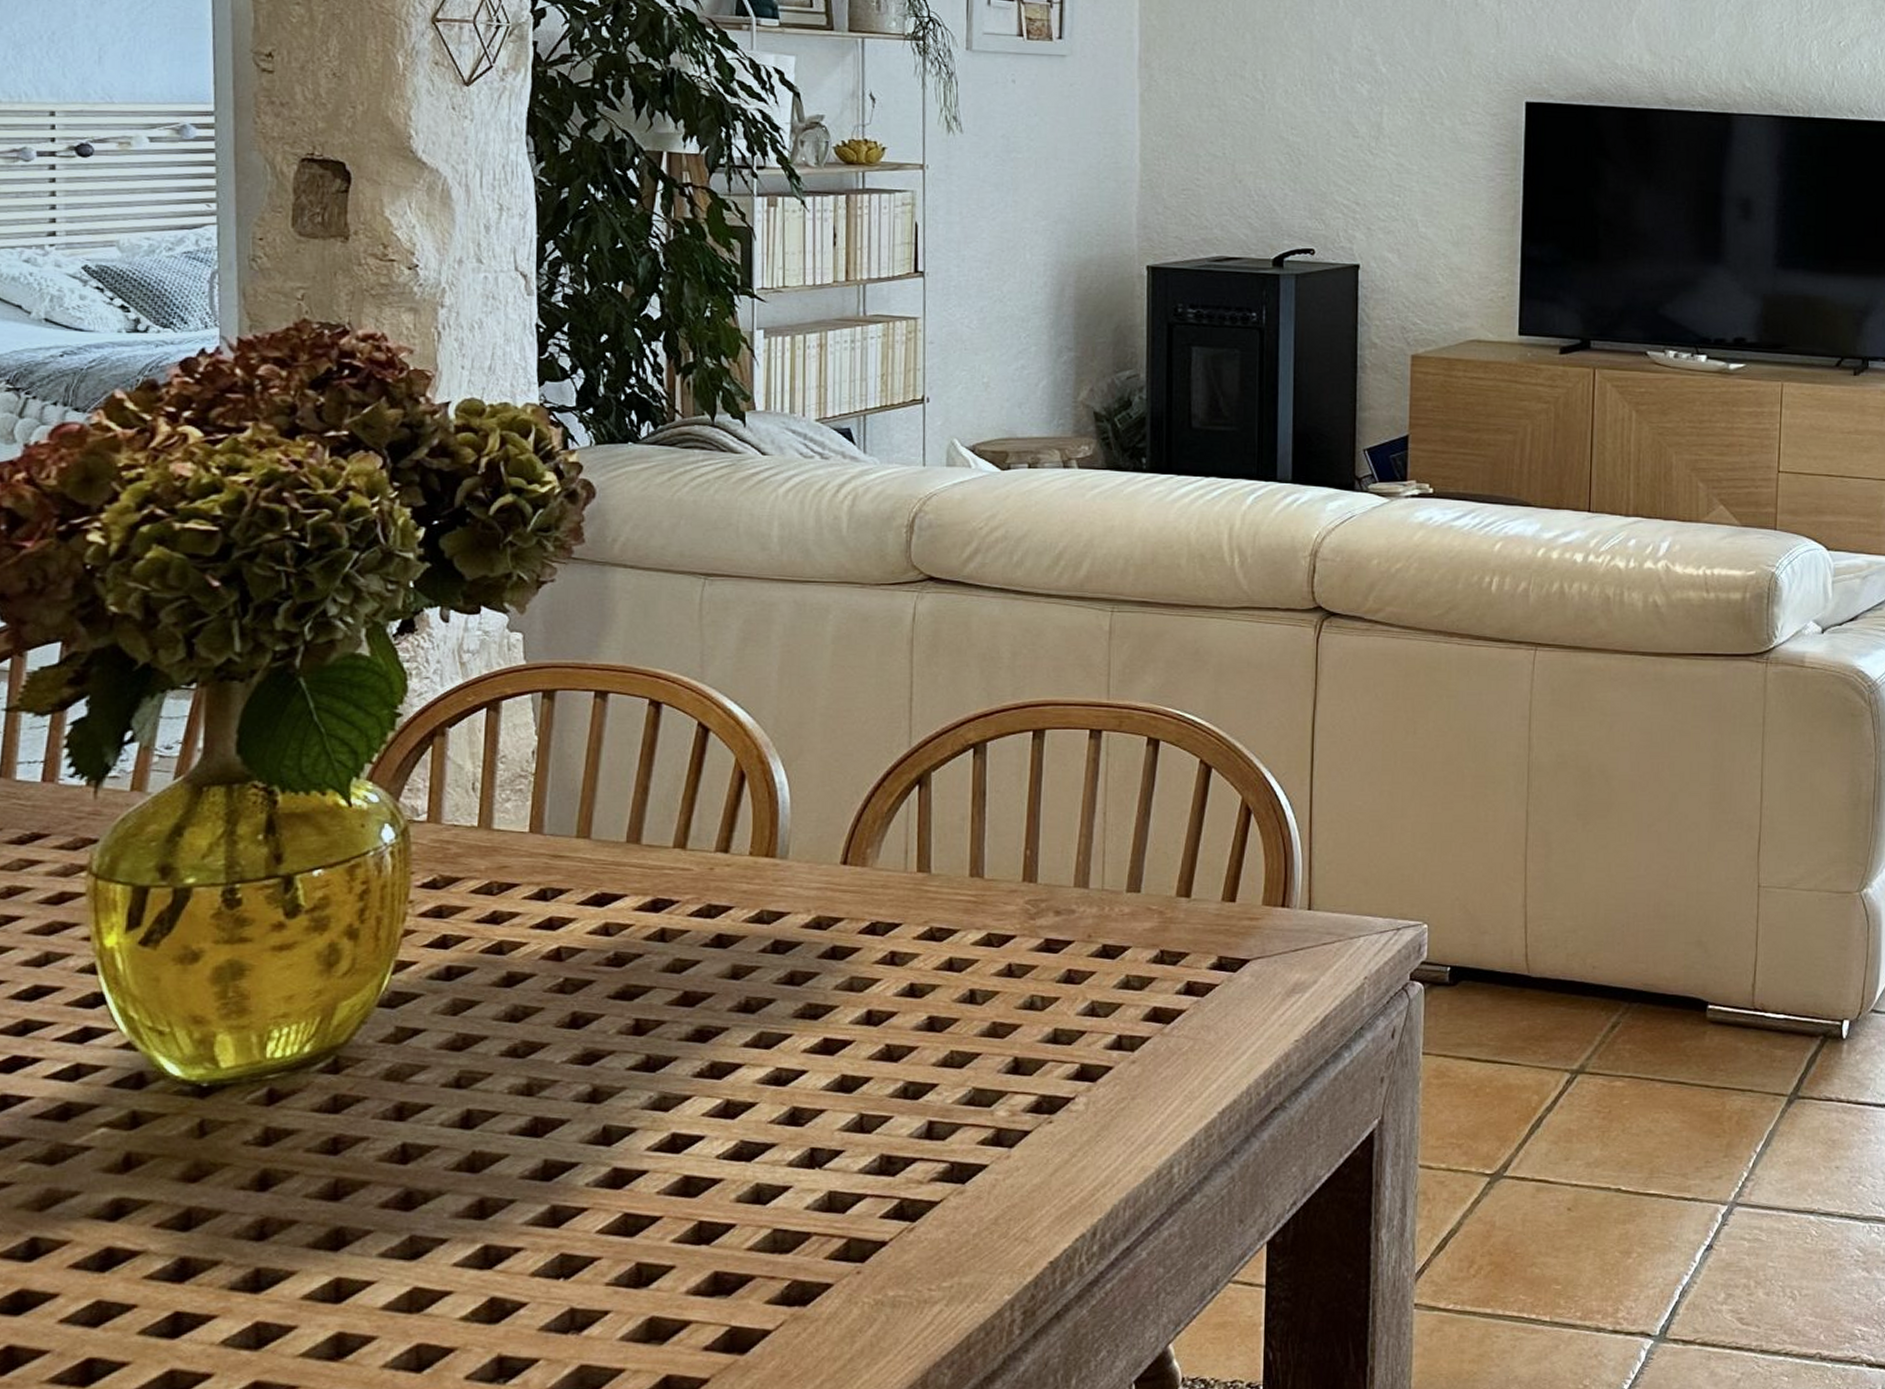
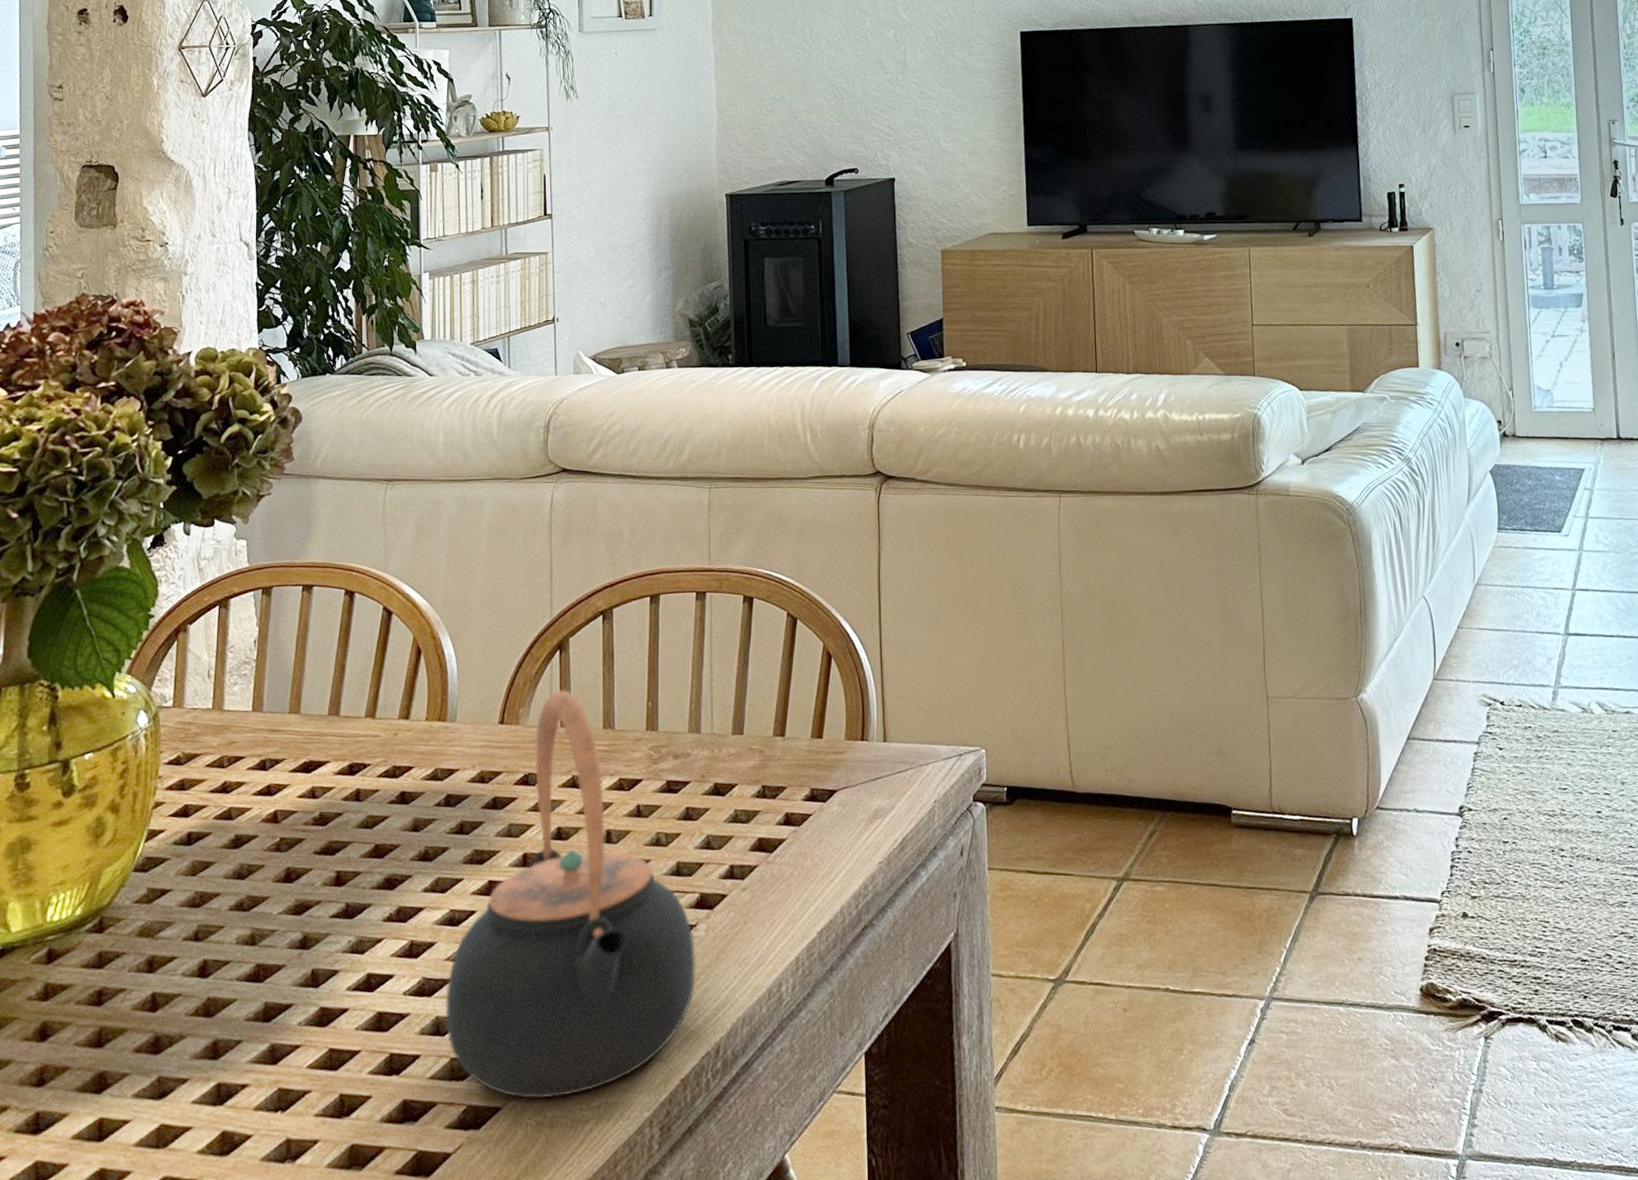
teapot: none [767,831,1073,1277] -> present [445,690,696,1099]

